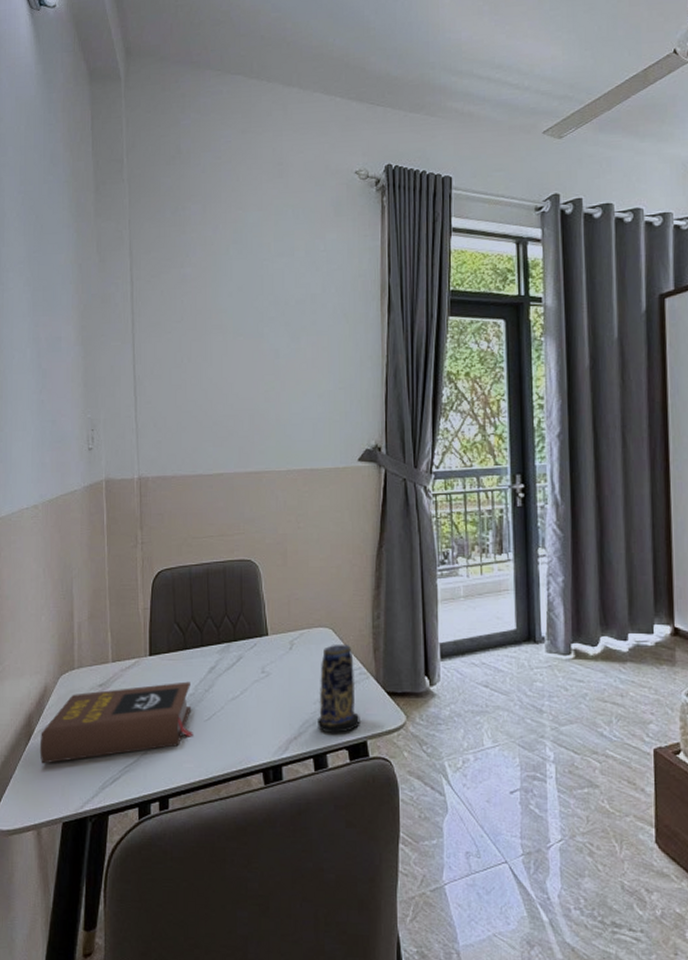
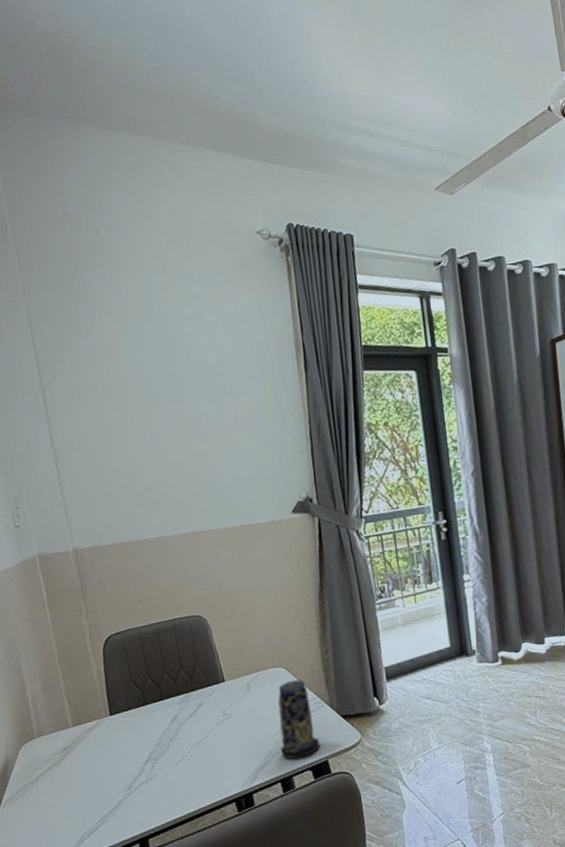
book: present [39,681,193,764] -> none [9,733,164,830]

